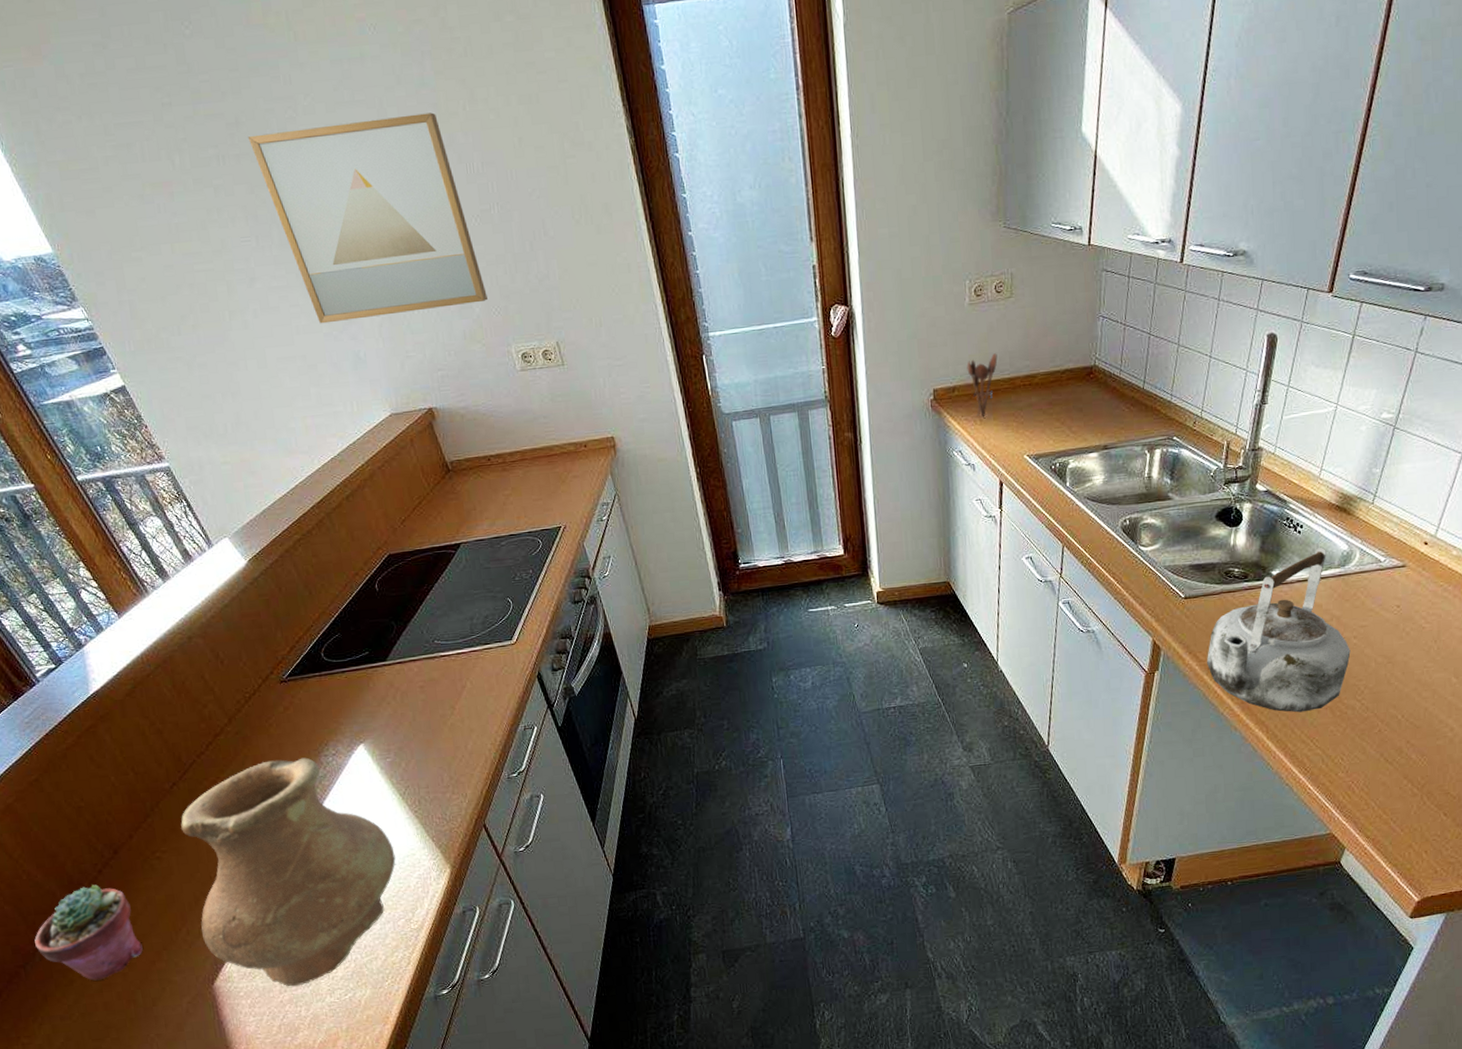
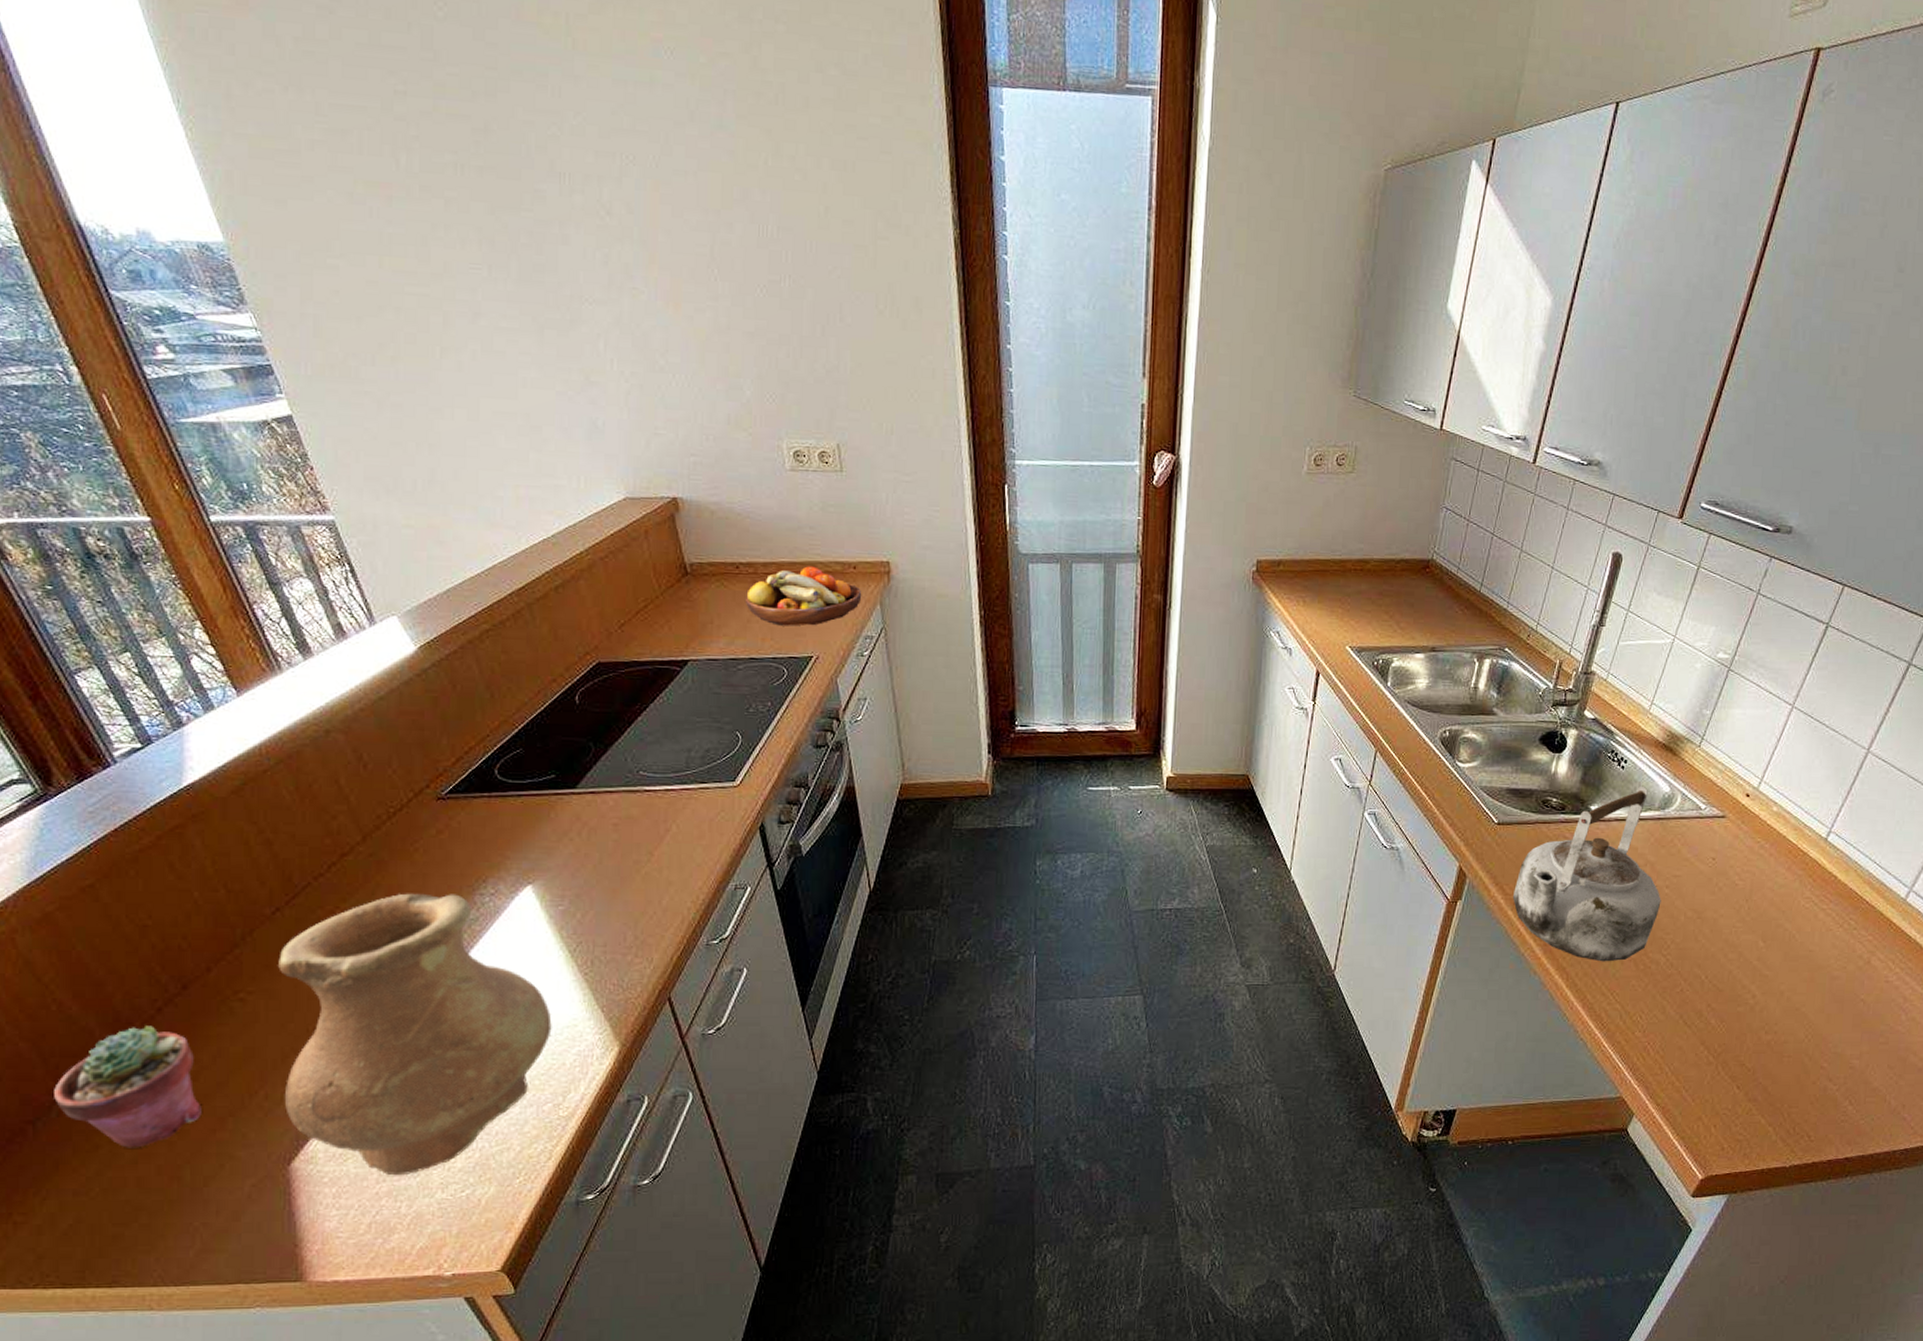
wall art: present [247,112,488,324] -> none [496,148,762,385]
fruit bowl: none [498,450,595,505] -> present [745,566,862,626]
utensil holder: present [966,353,998,418] -> none [1296,530,1331,599]

